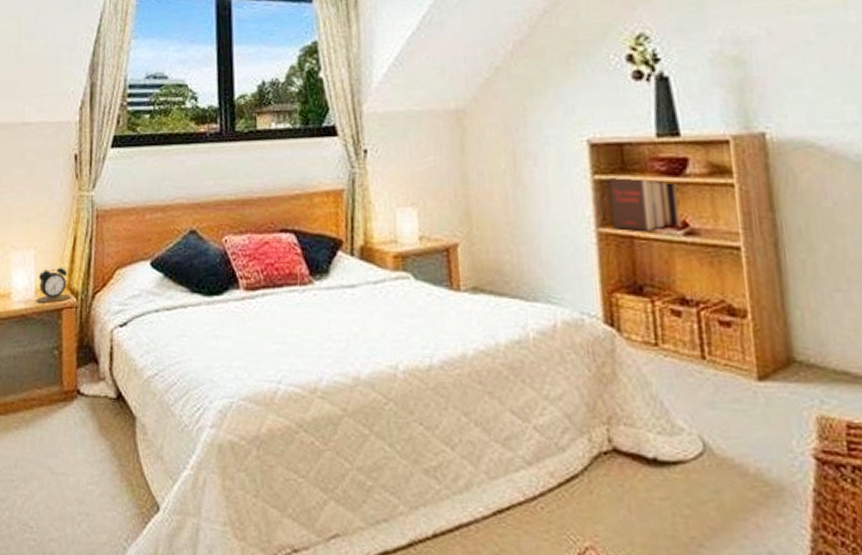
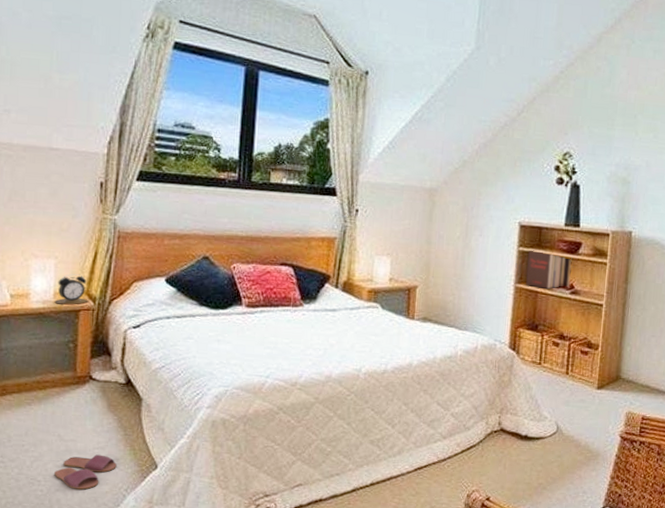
slippers: none [47,492,113,539] -> present [54,454,117,490]

